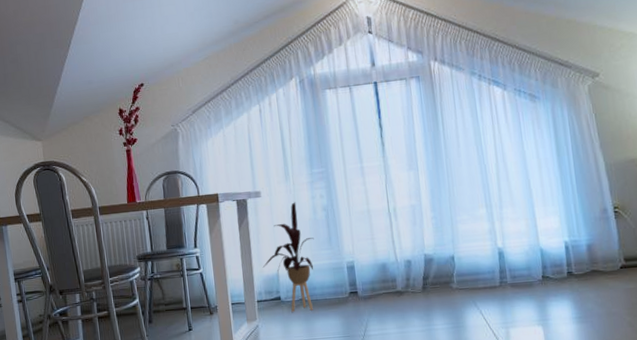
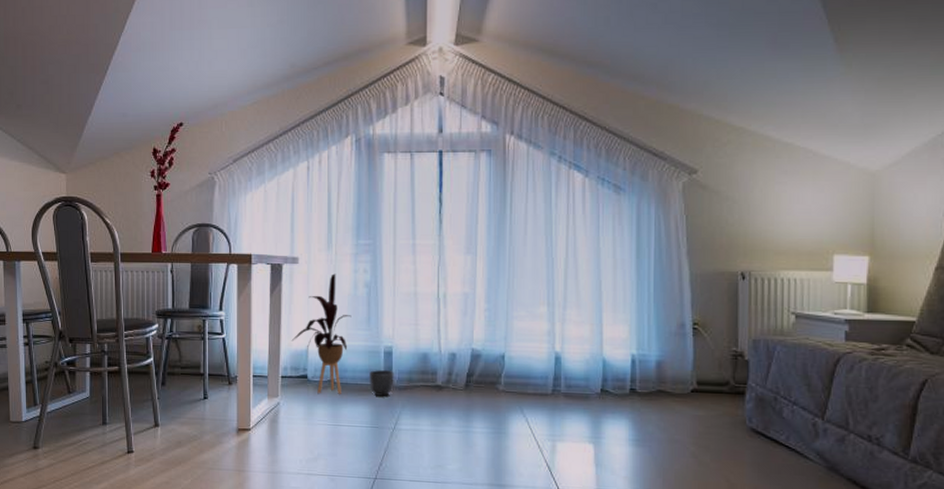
planter: none [335,283,359,308] -> present [368,370,394,396]

